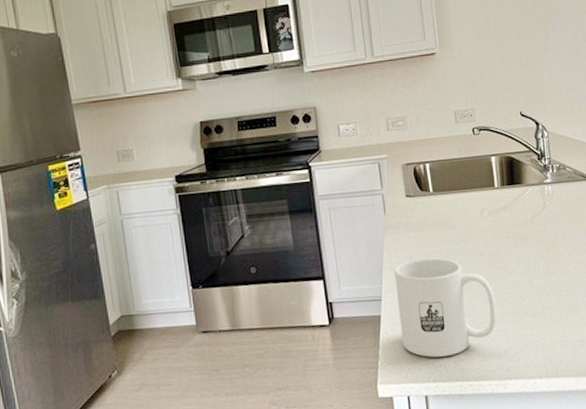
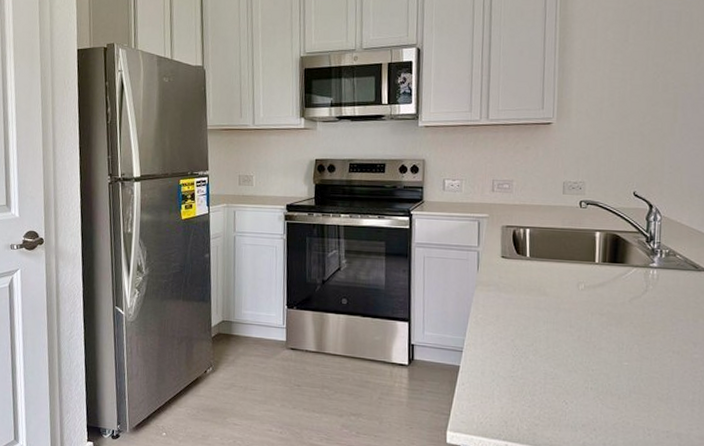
mug: present [394,258,497,358] -> none [477,319,579,419]

